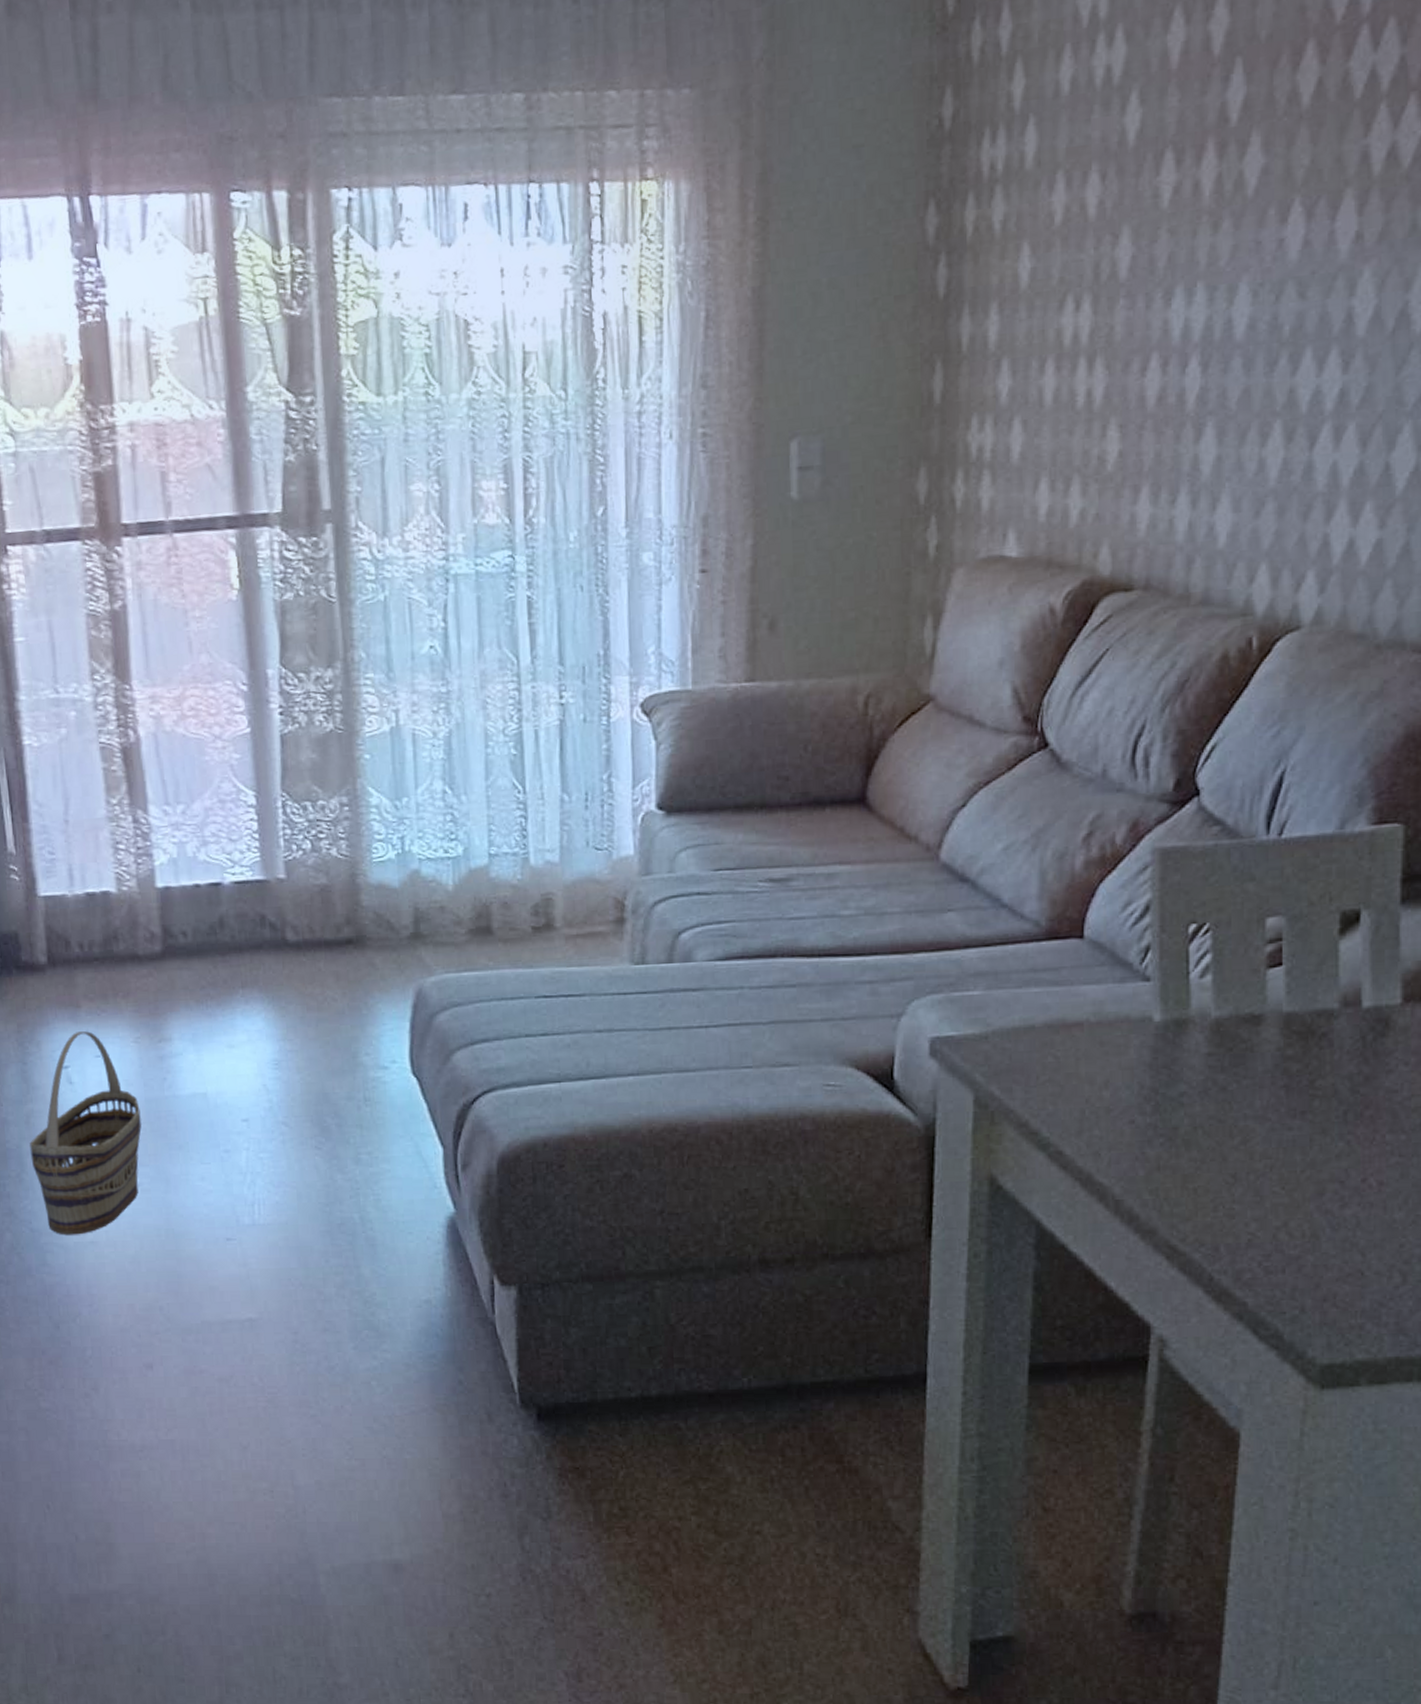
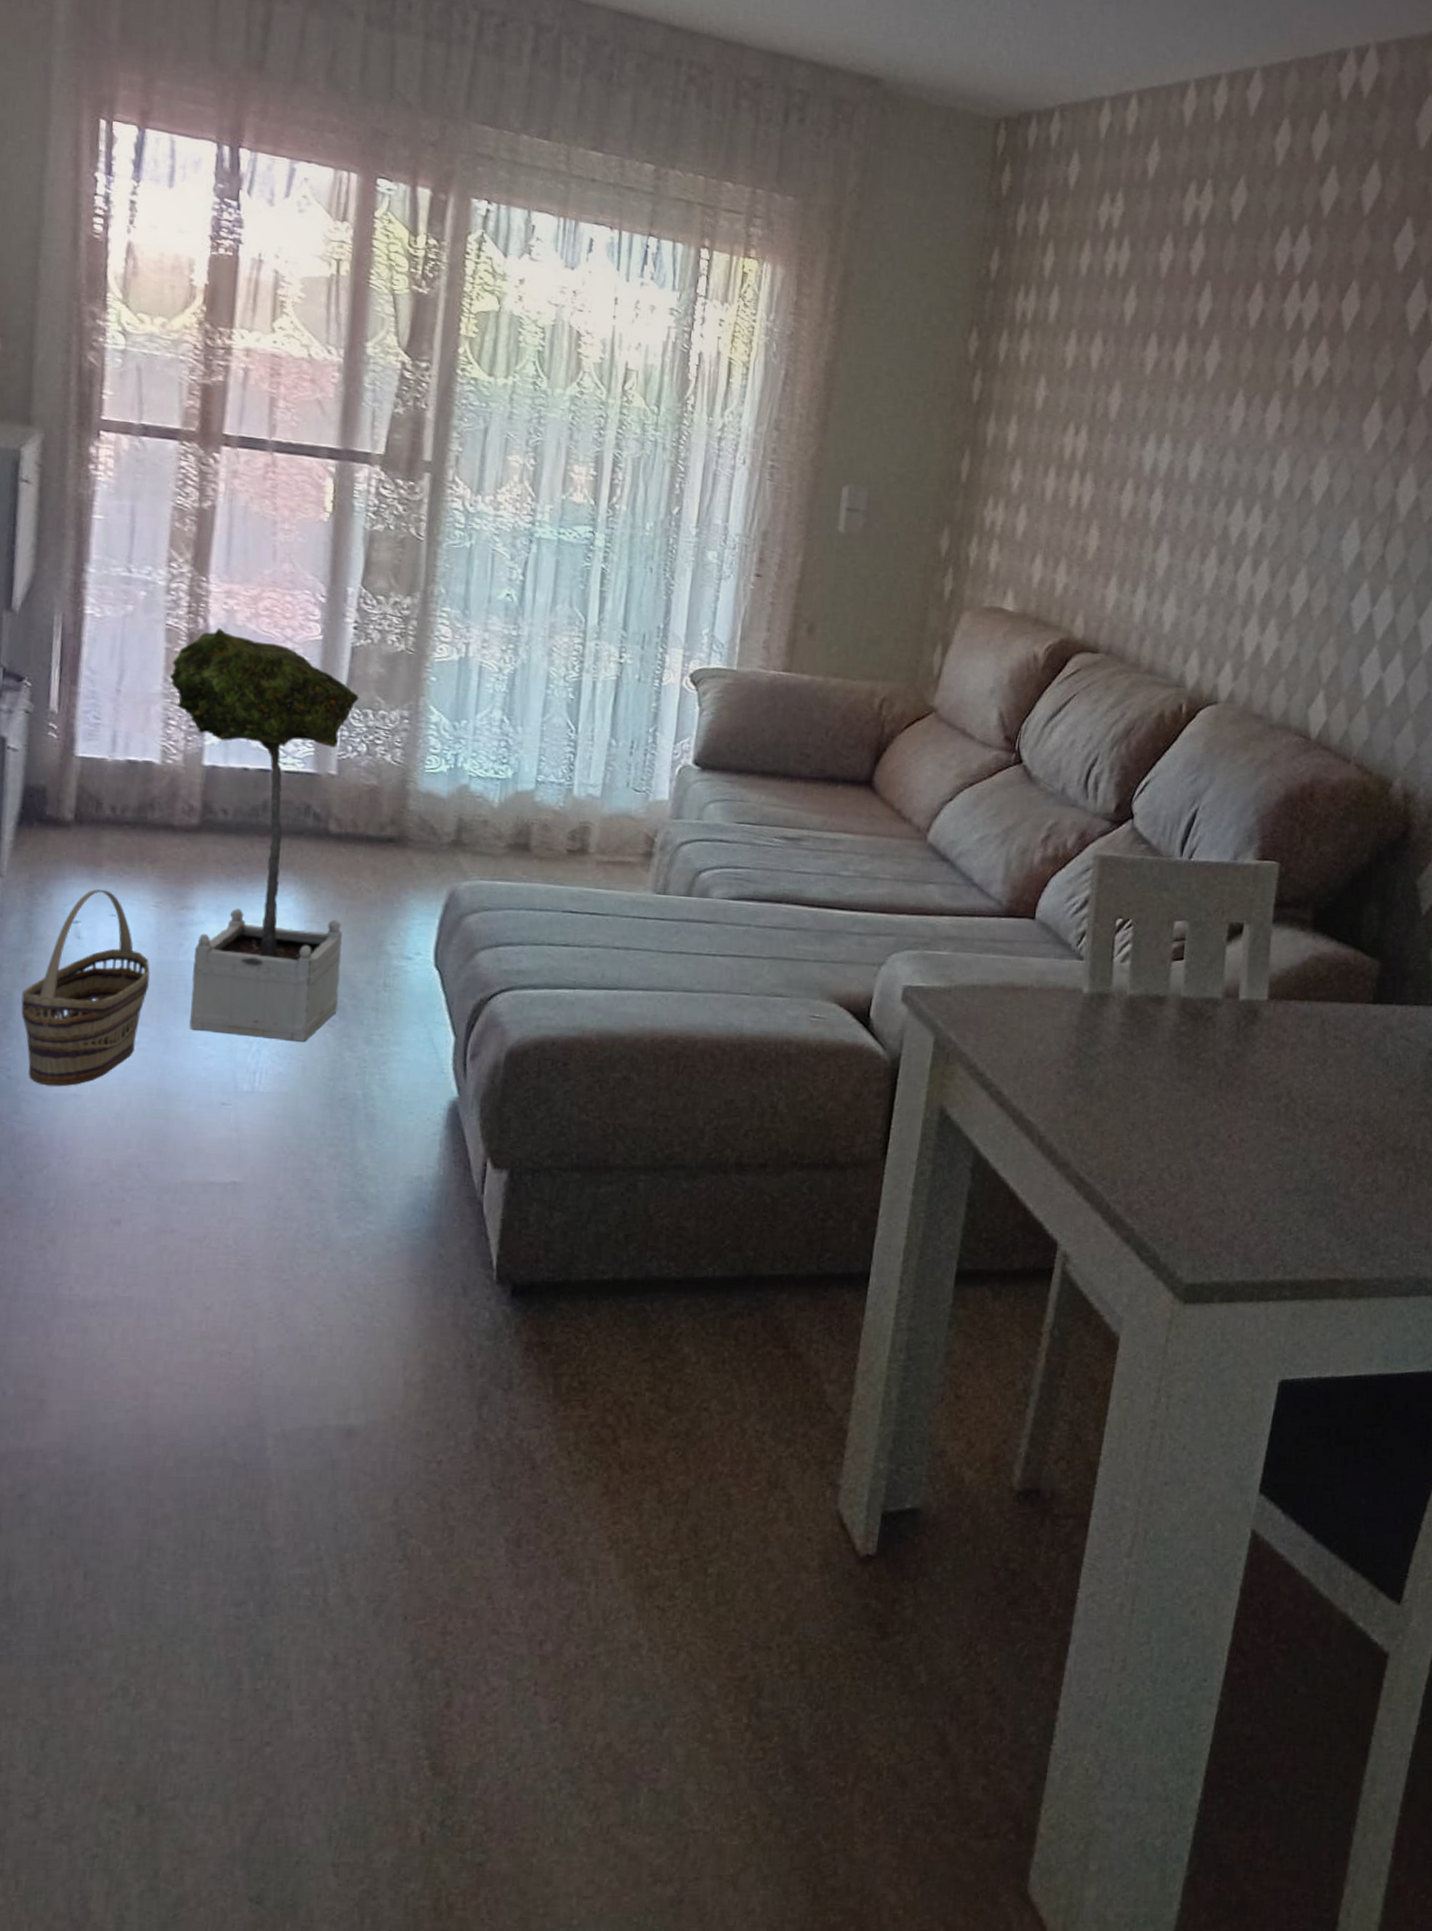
potted tree: none [111,737,323,1168] -> present [169,627,359,1042]

